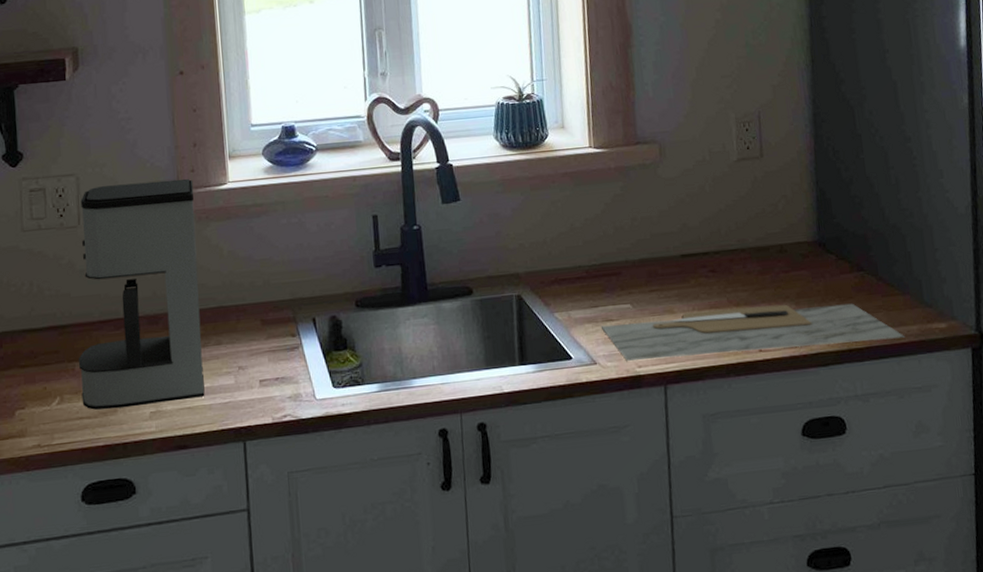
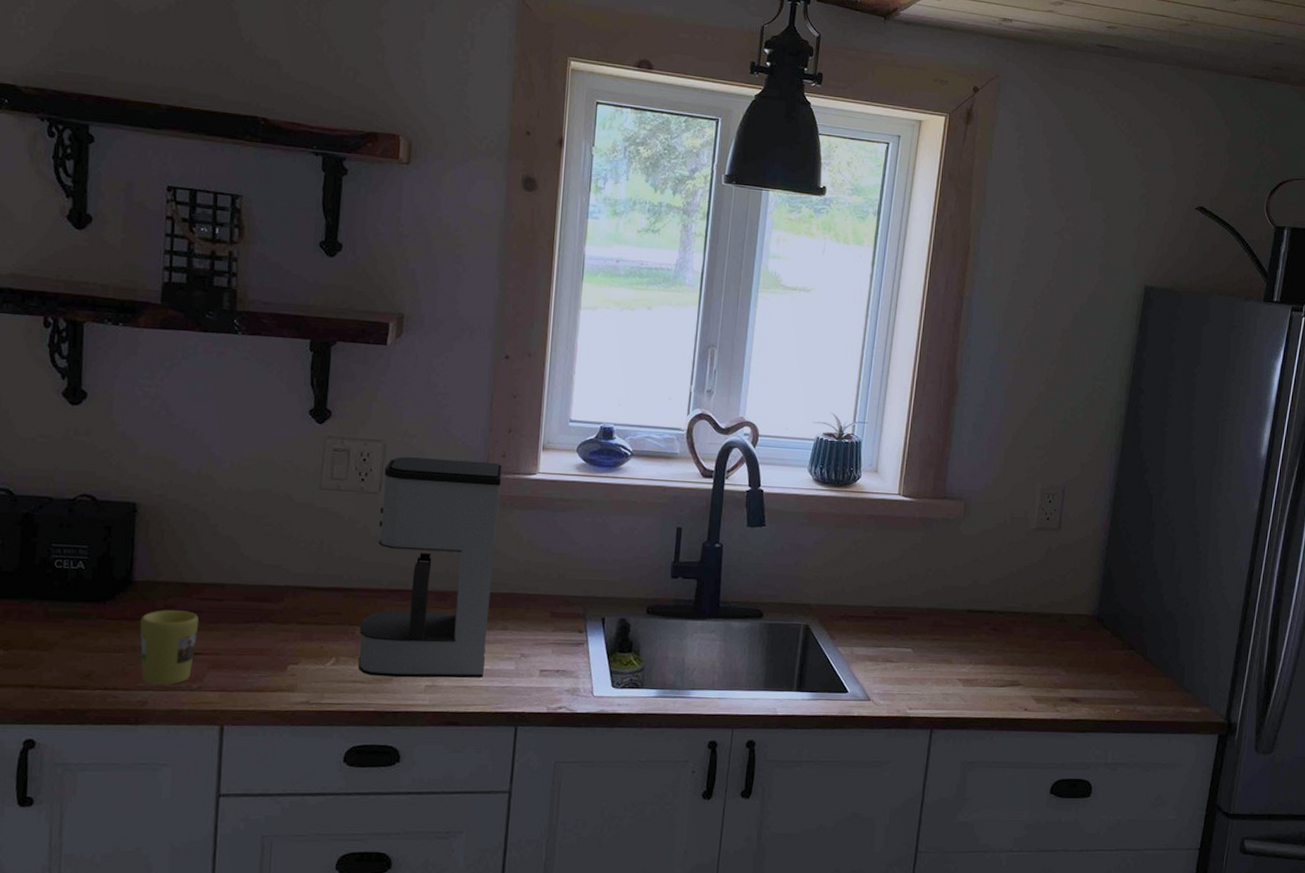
cutting board: present [600,303,906,361] -> none [880,665,1161,717]

